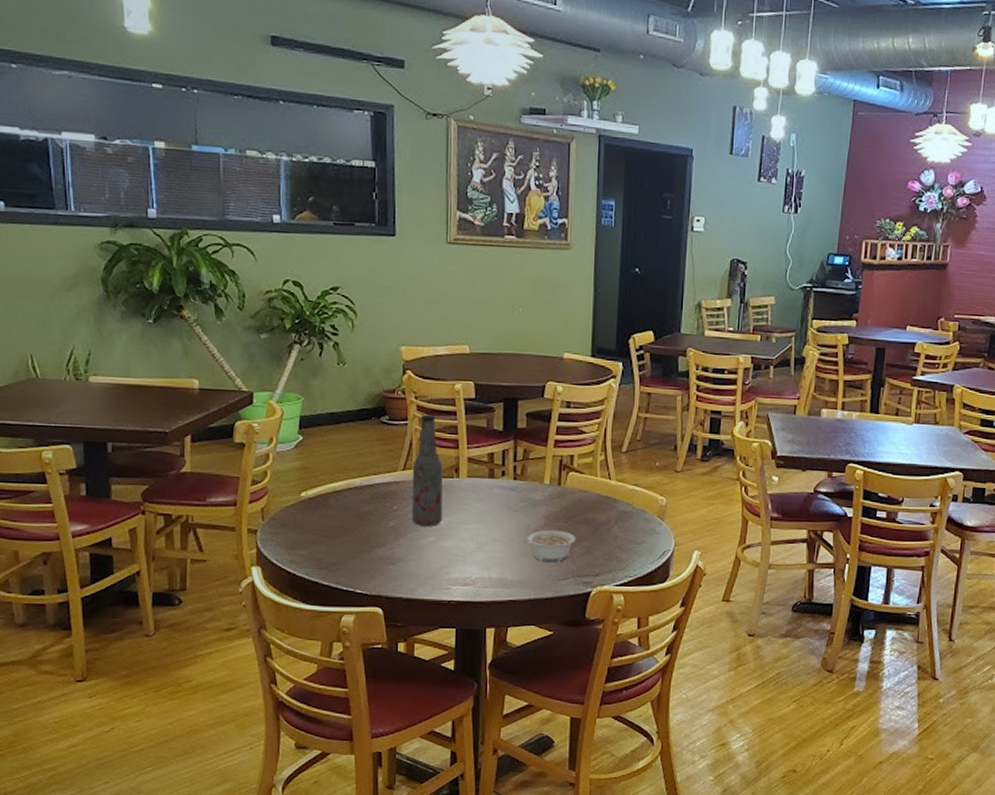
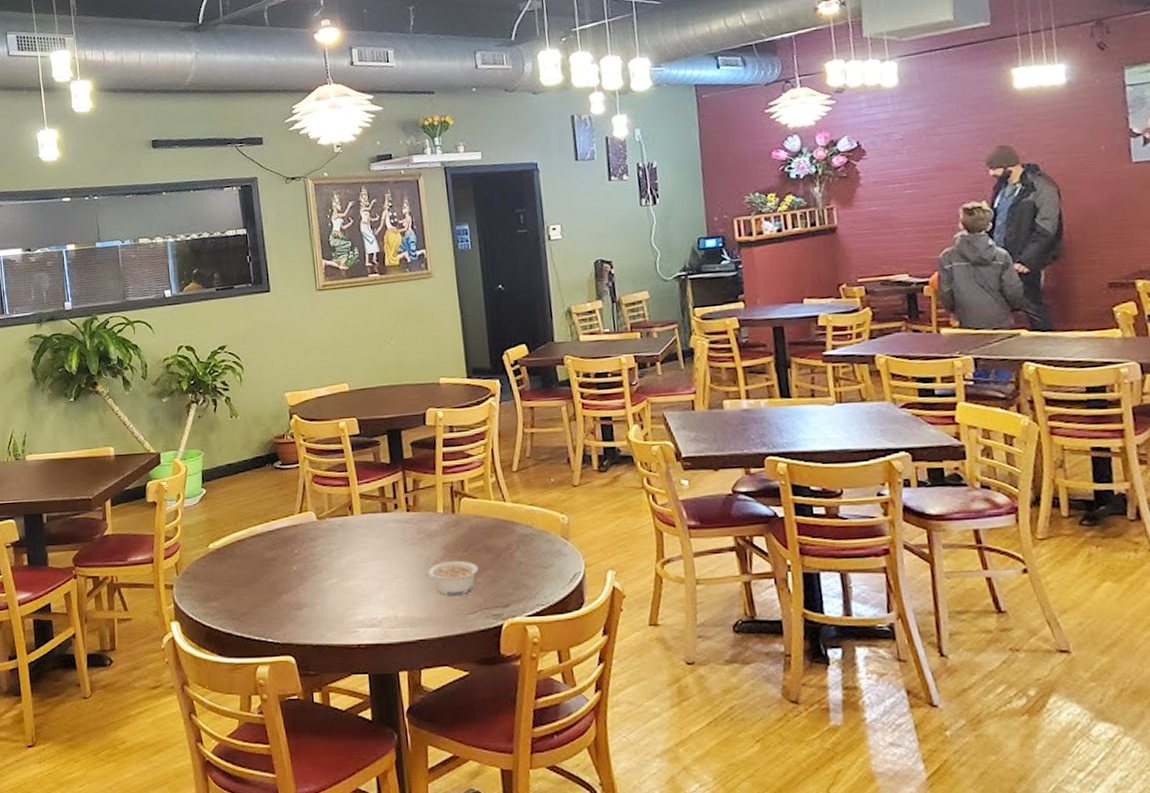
bottle: present [411,414,443,526] -> none [307,455,342,568]

